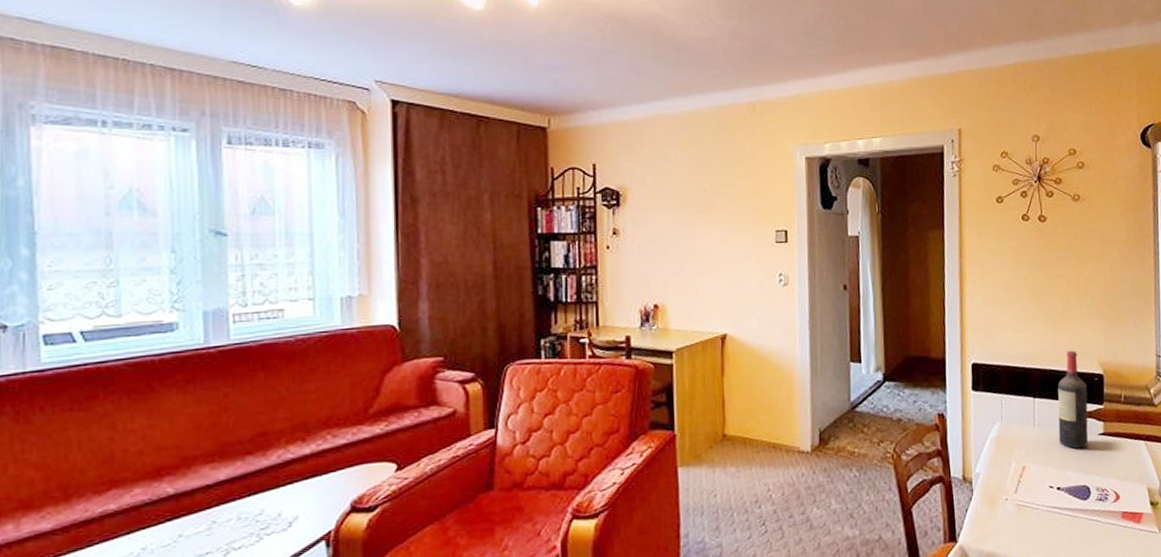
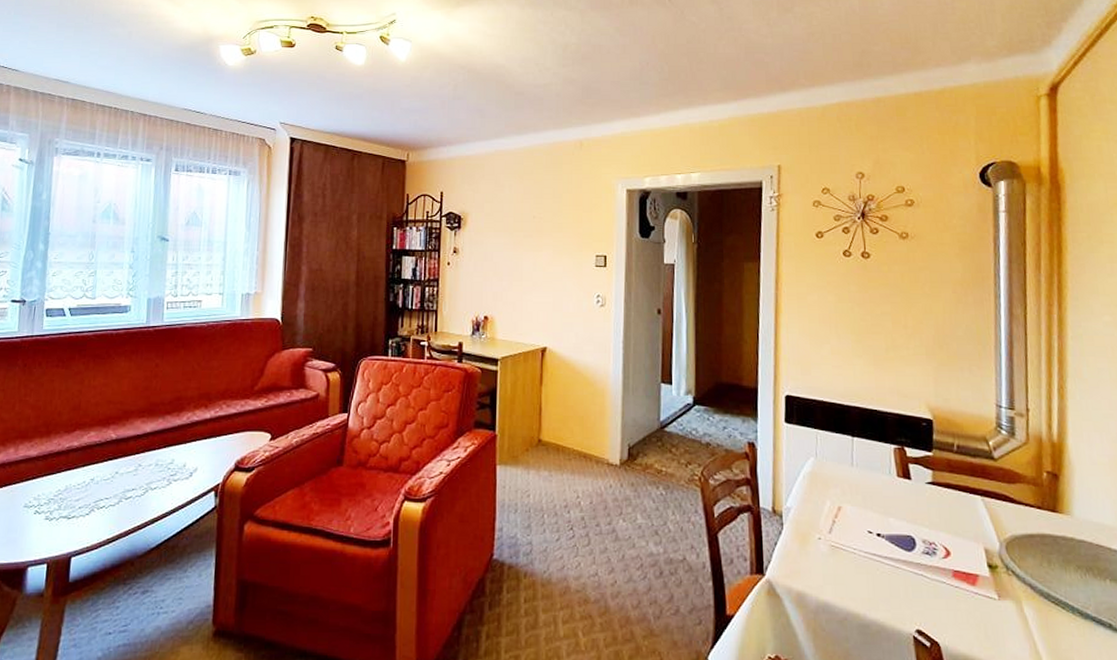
wine bottle: present [1057,350,1089,449] -> none [879,391,914,496]

